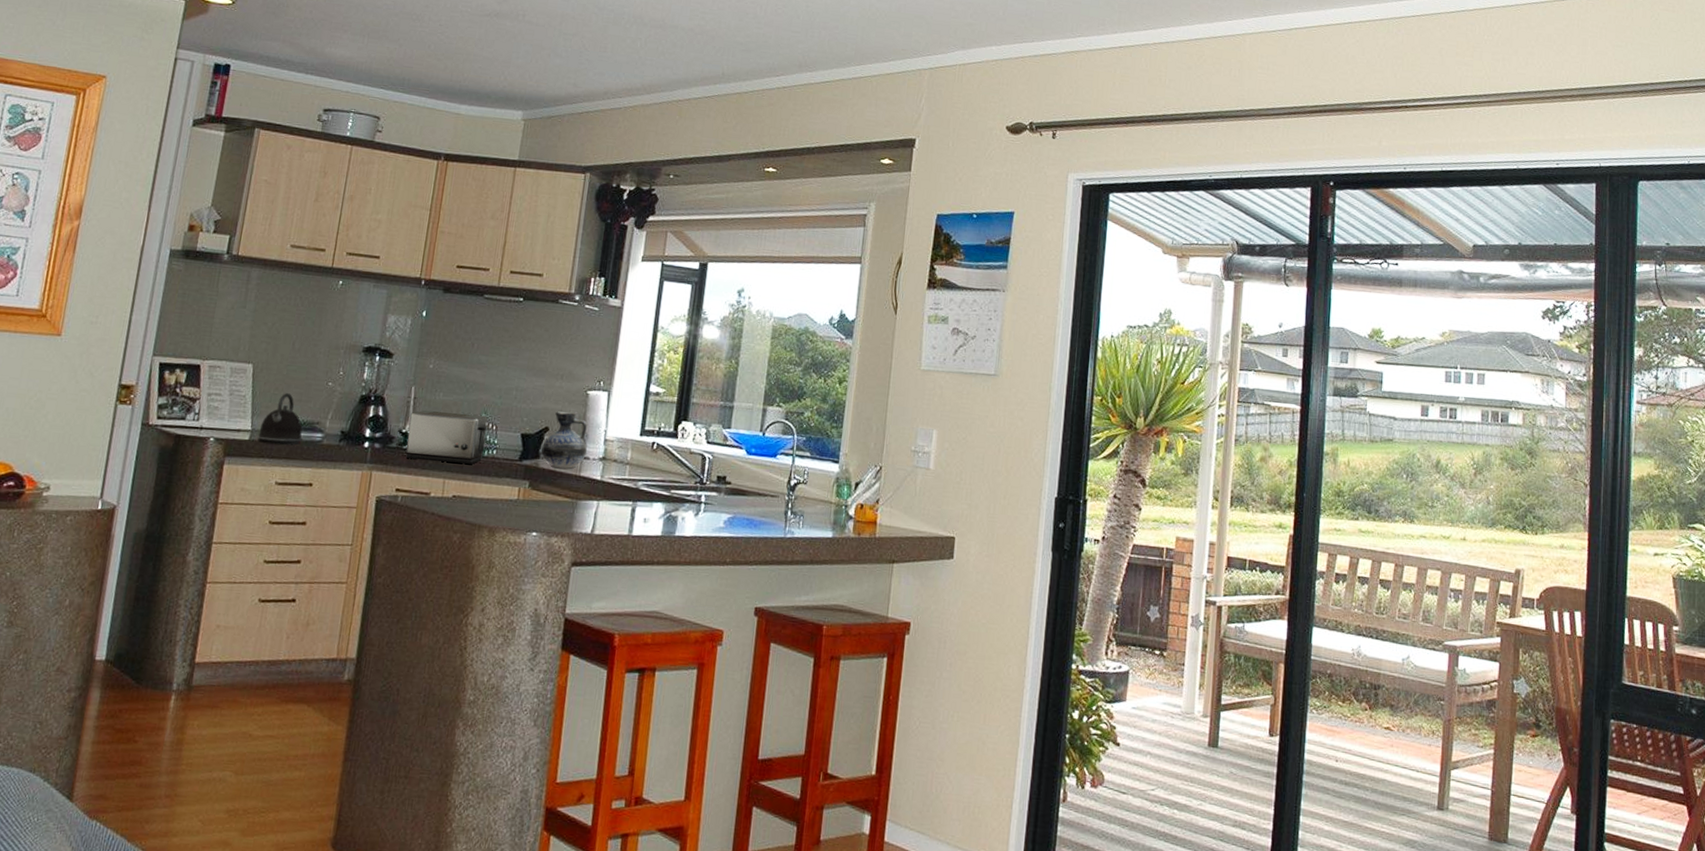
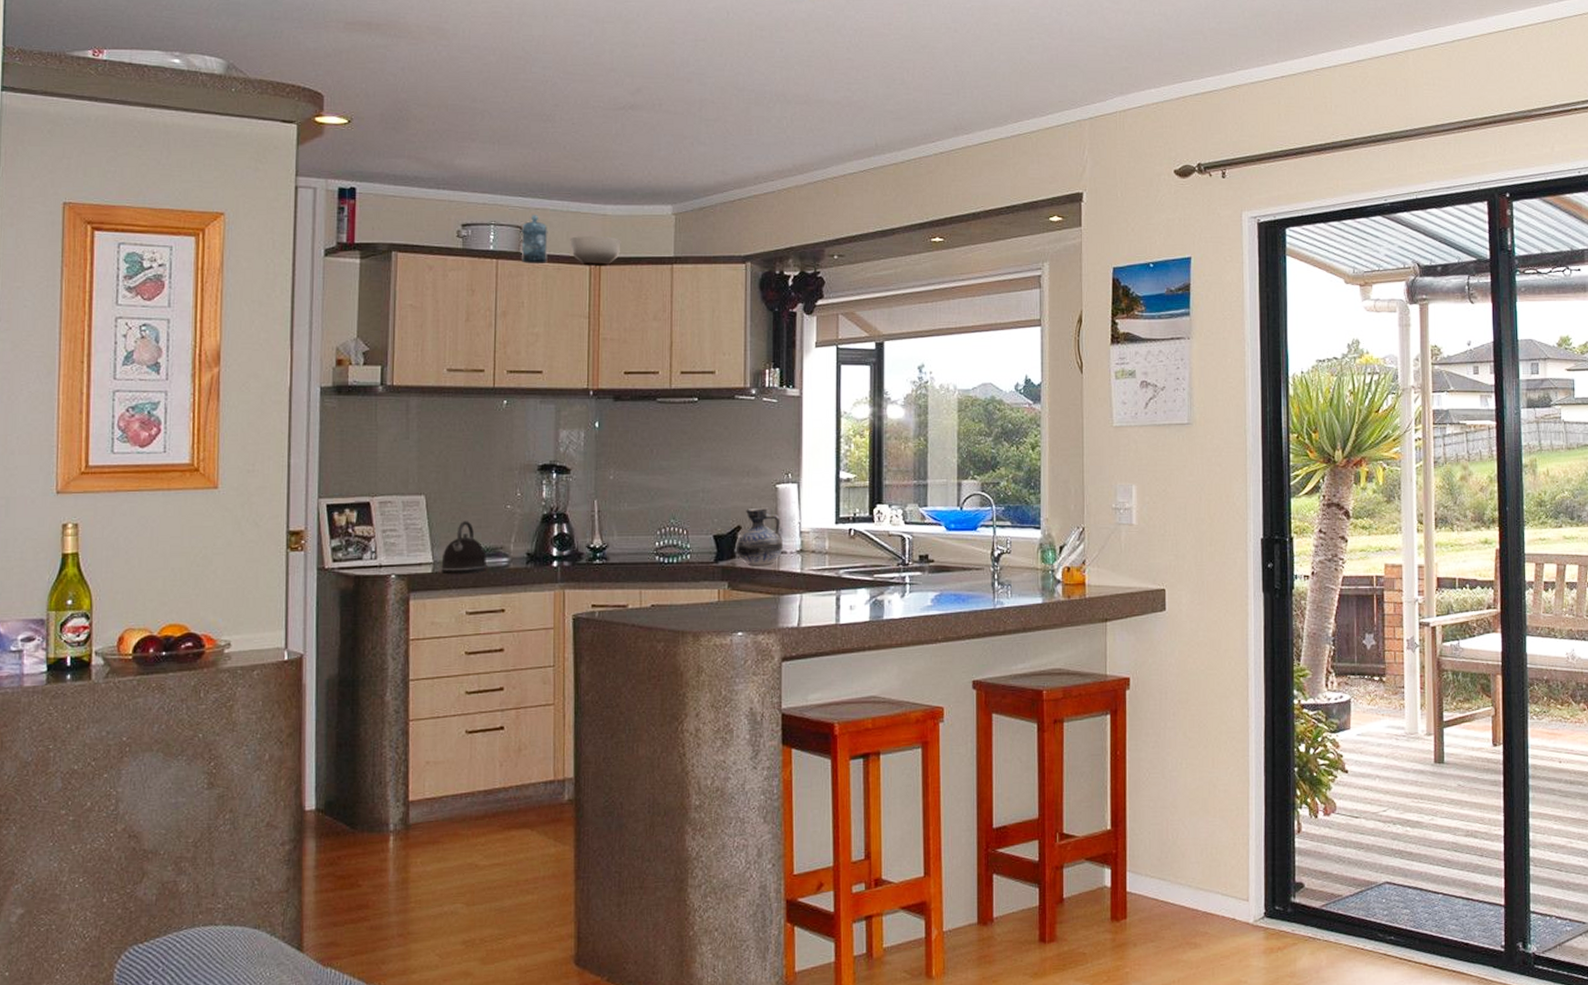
canister: none [375,107,404,155] -> present [521,215,548,265]
toaster: present [405,410,488,465] -> none [596,521,678,574]
bowl: none [422,131,471,163] -> present [570,236,621,266]

